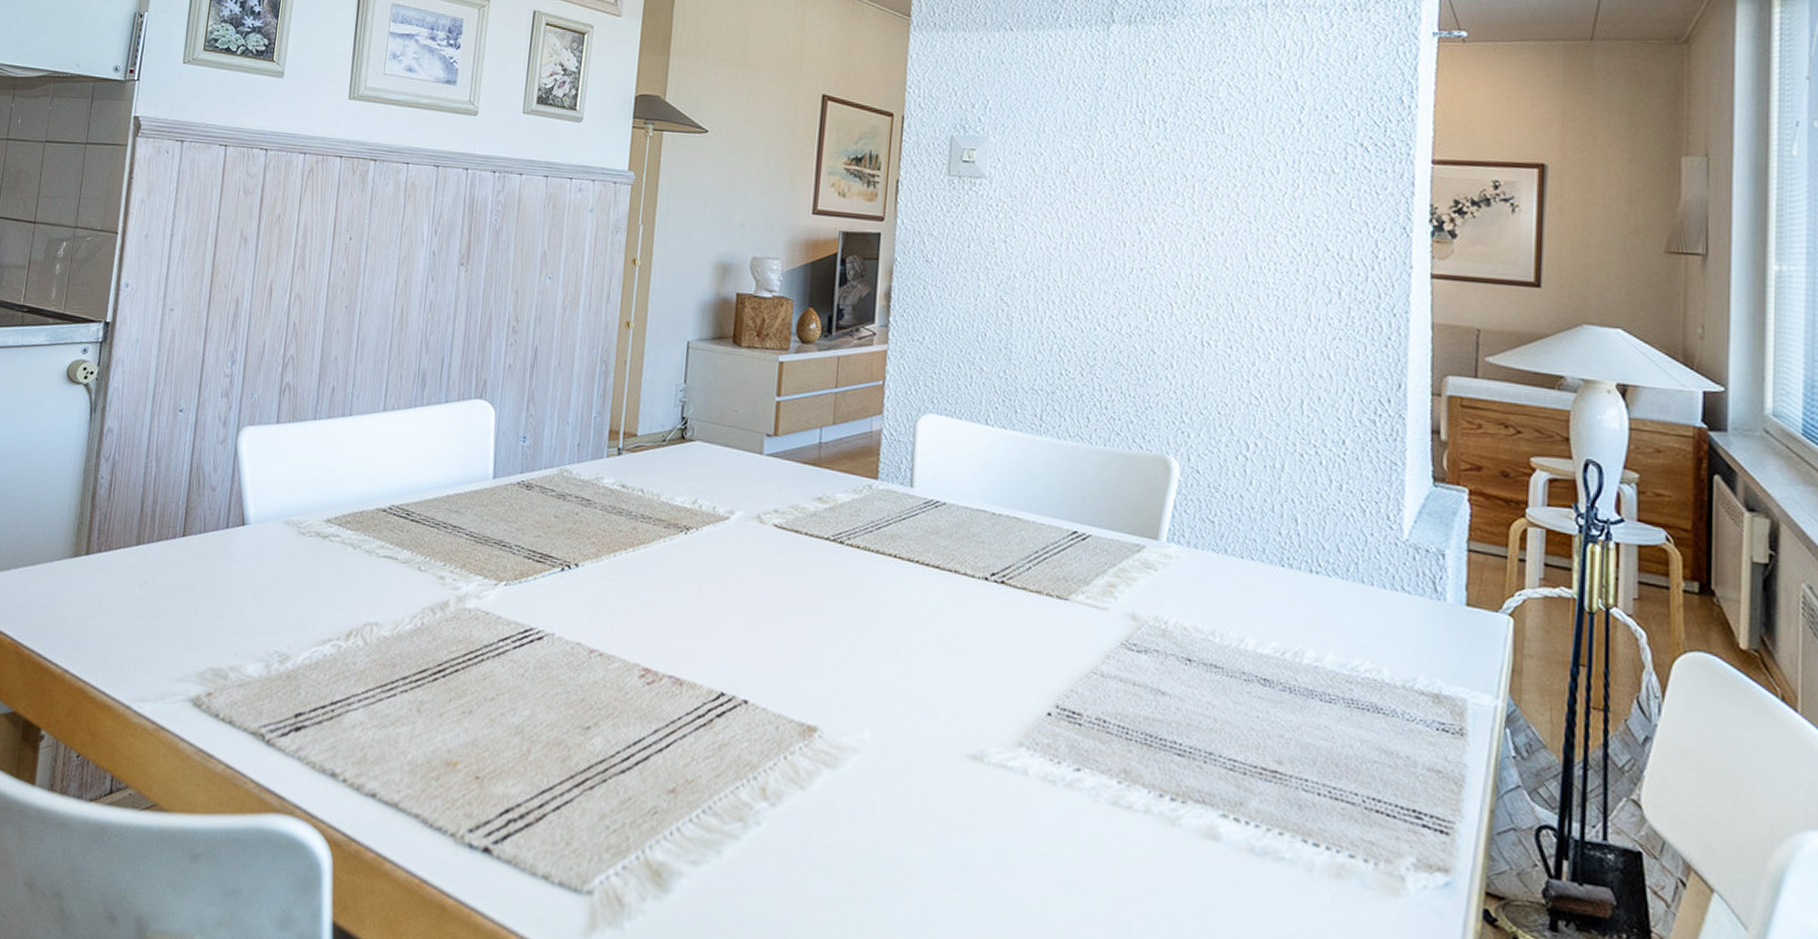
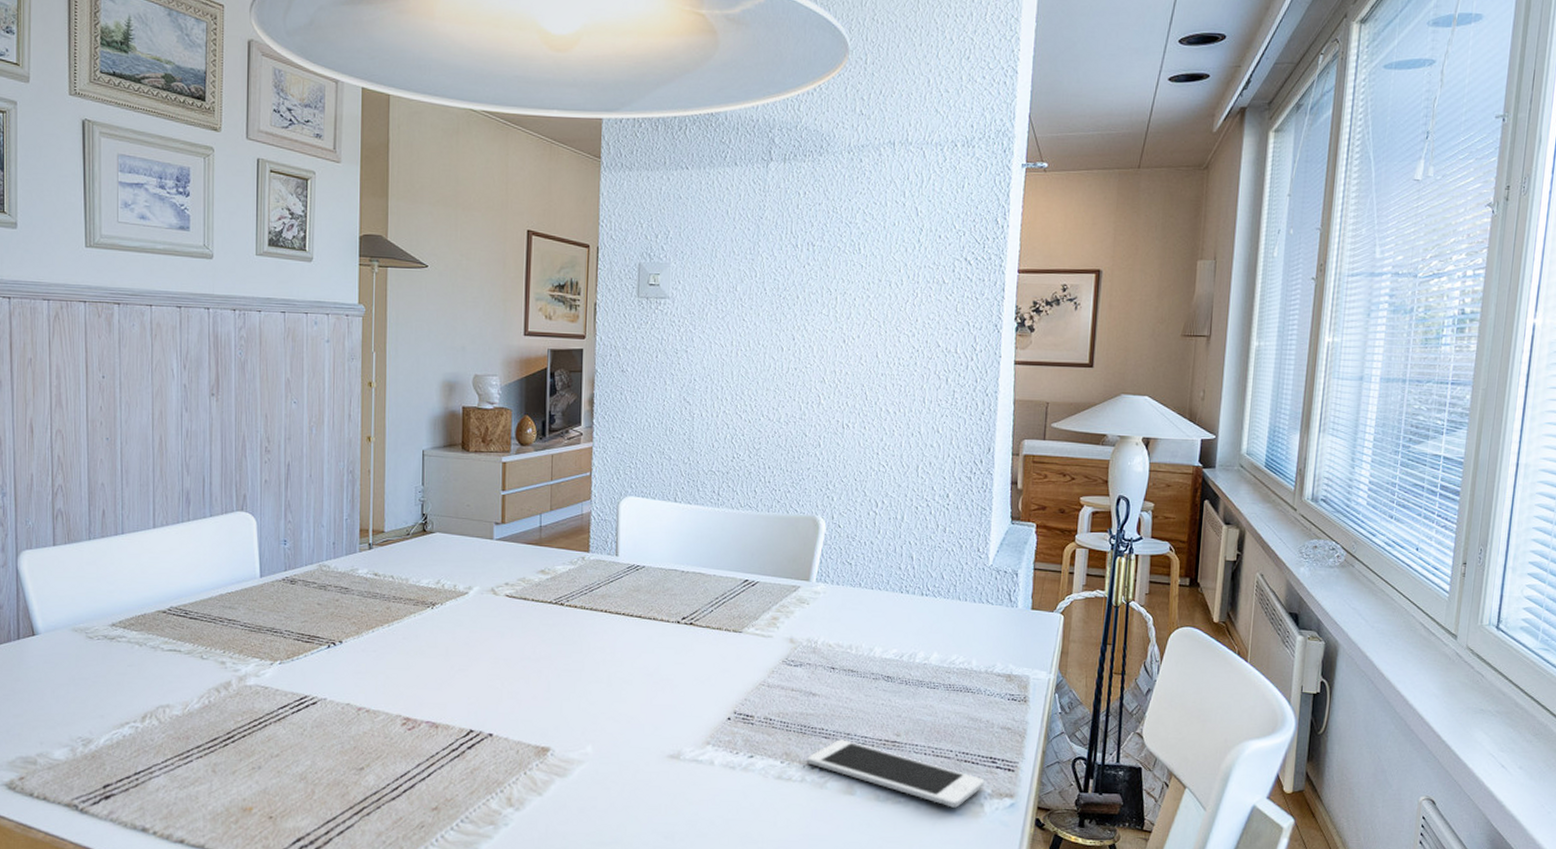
cell phone: none [1152,759,1406,878] -> present [806,739,985,808]

